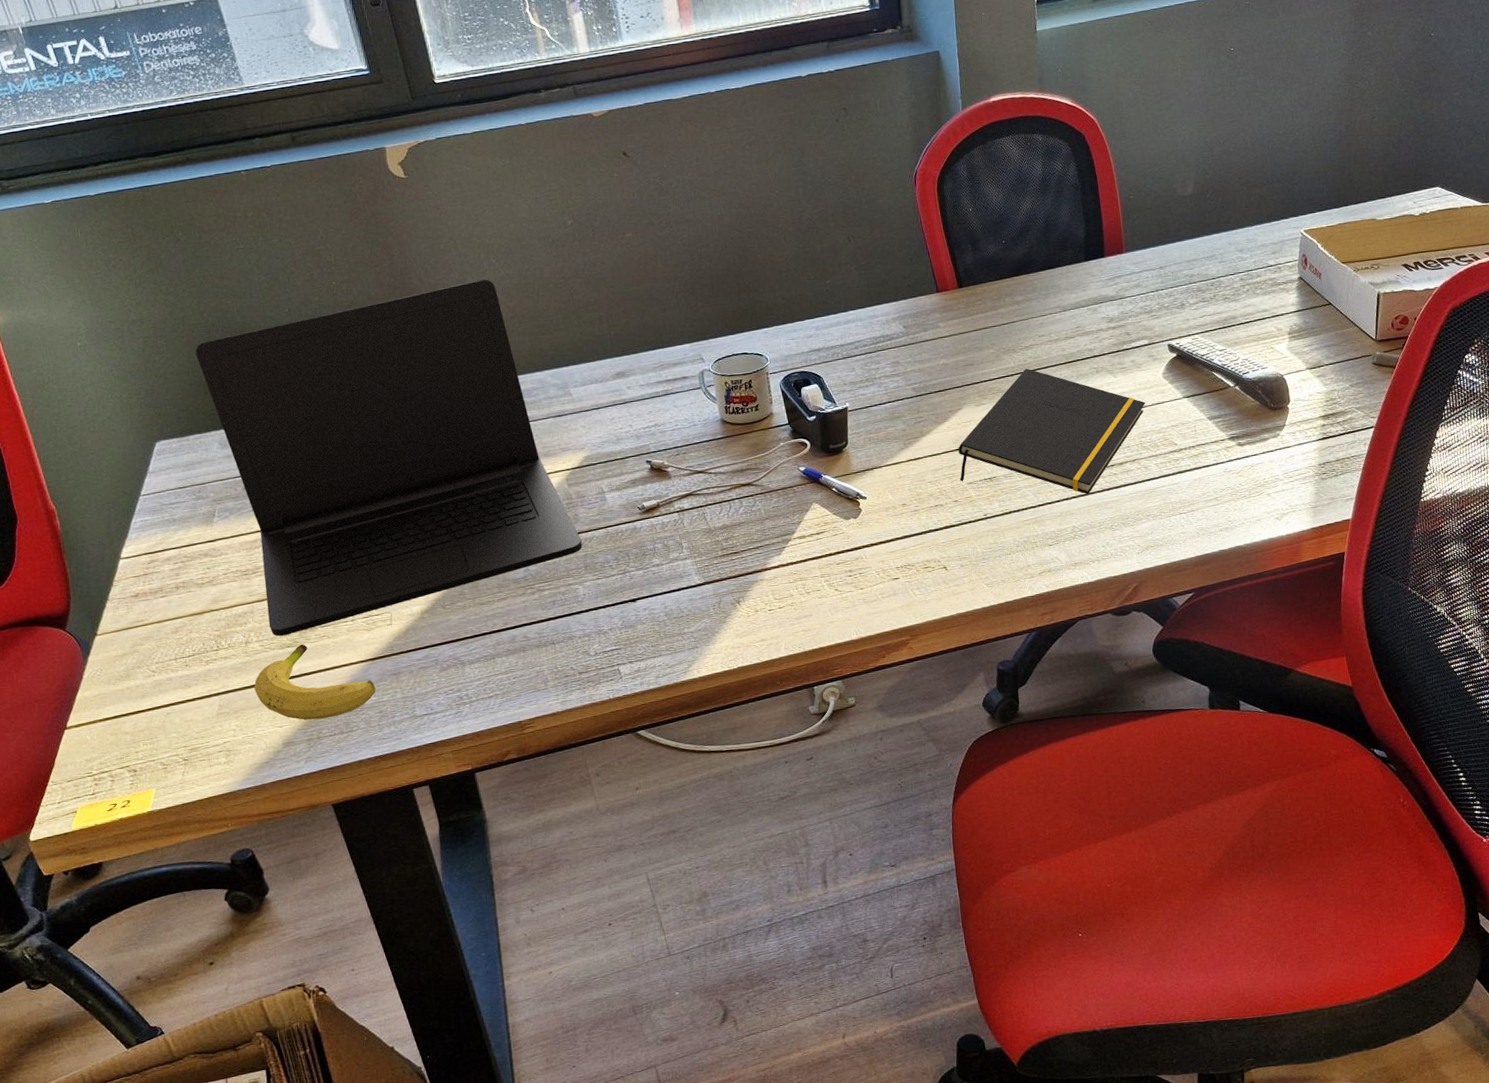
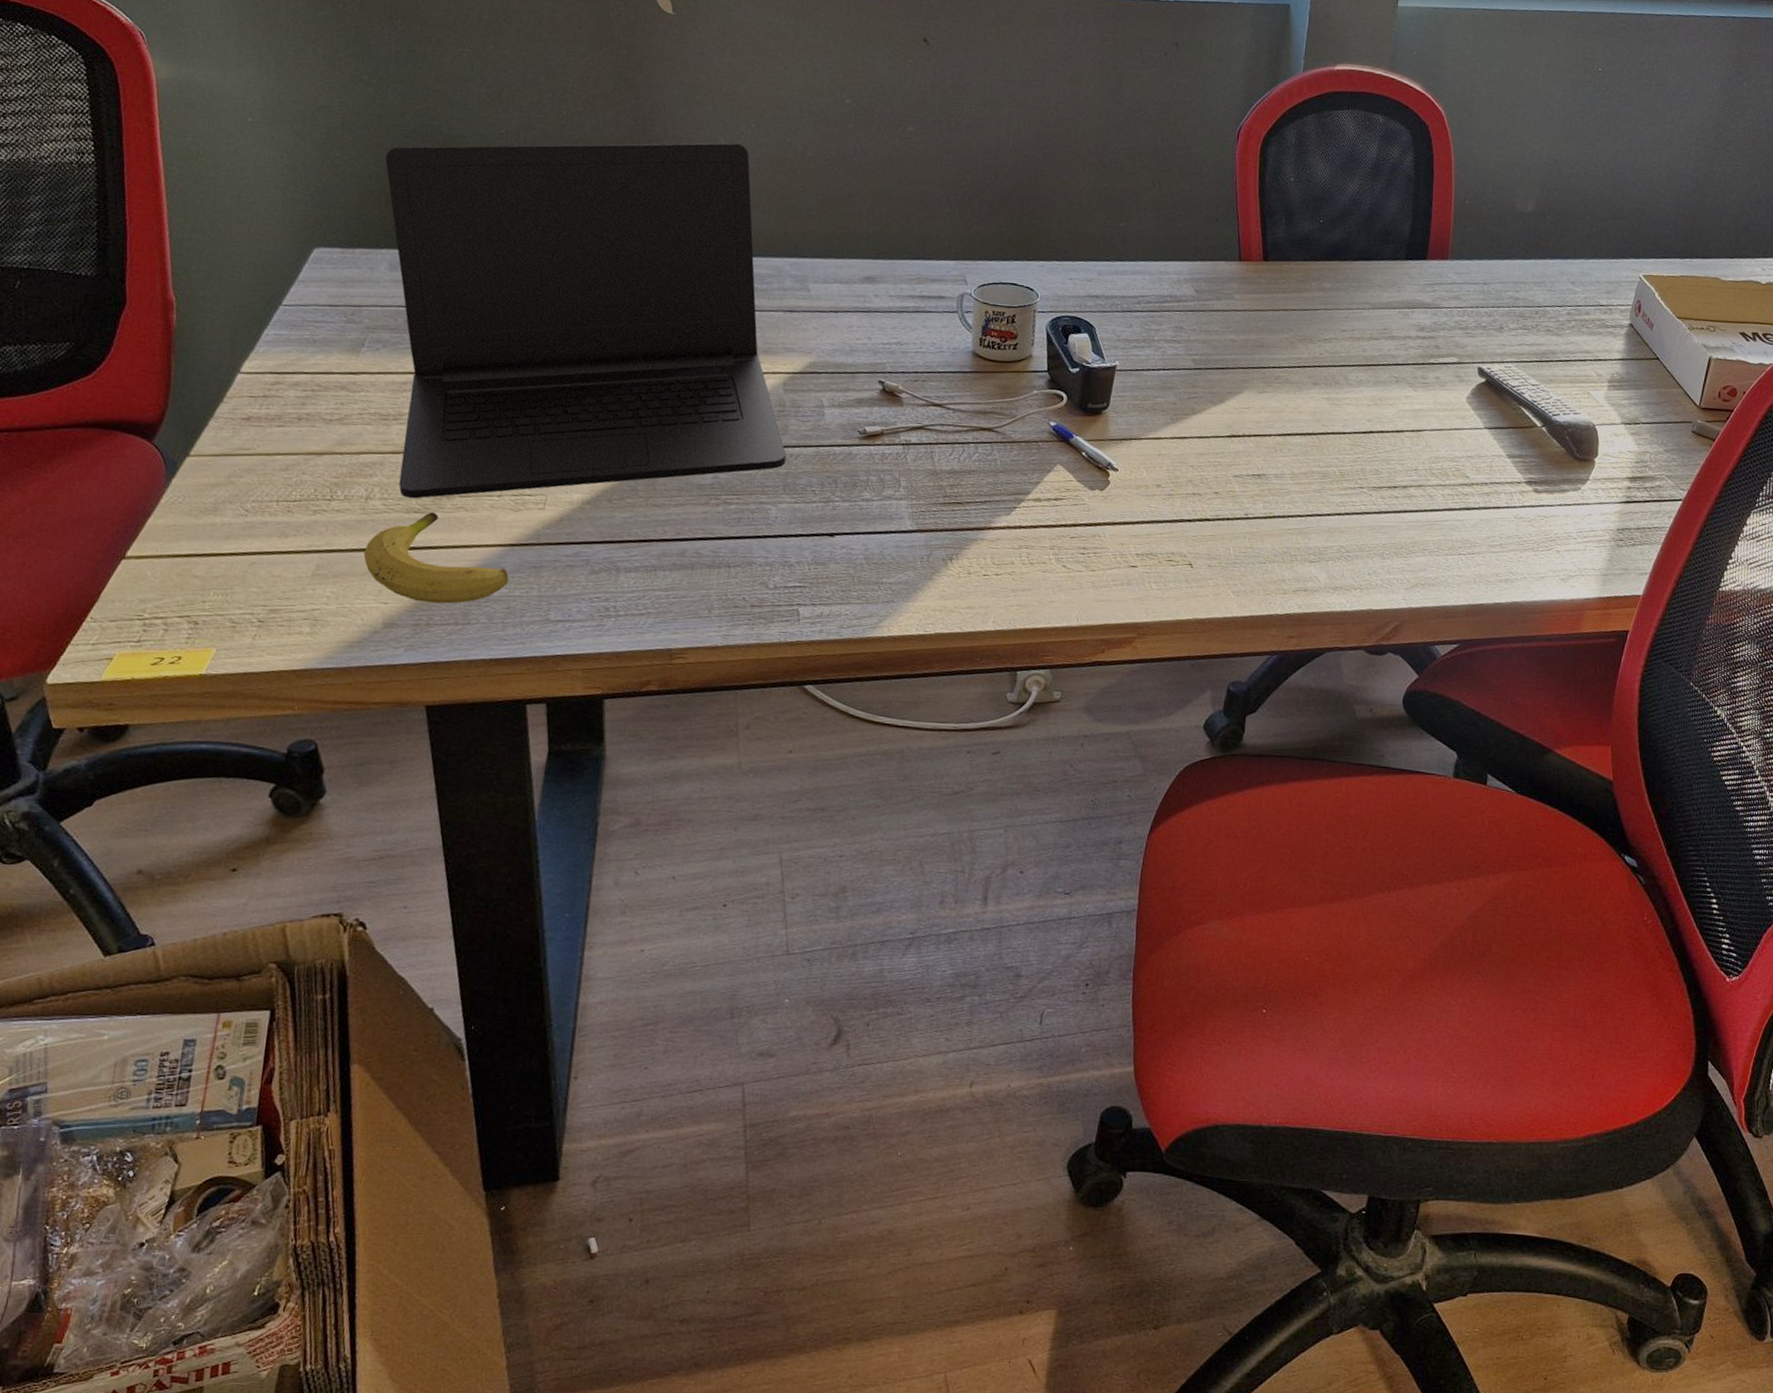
notepad: present [958,368,1146,495] -> none [1225,362,1443,514]

